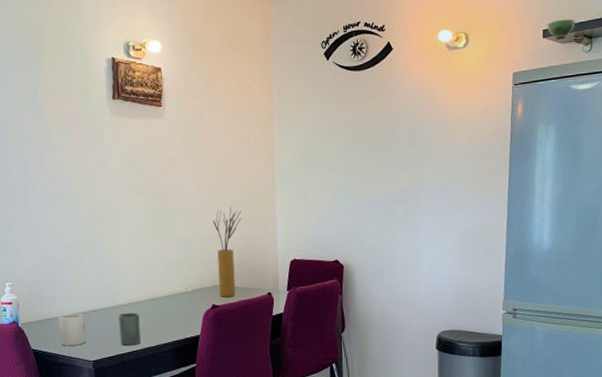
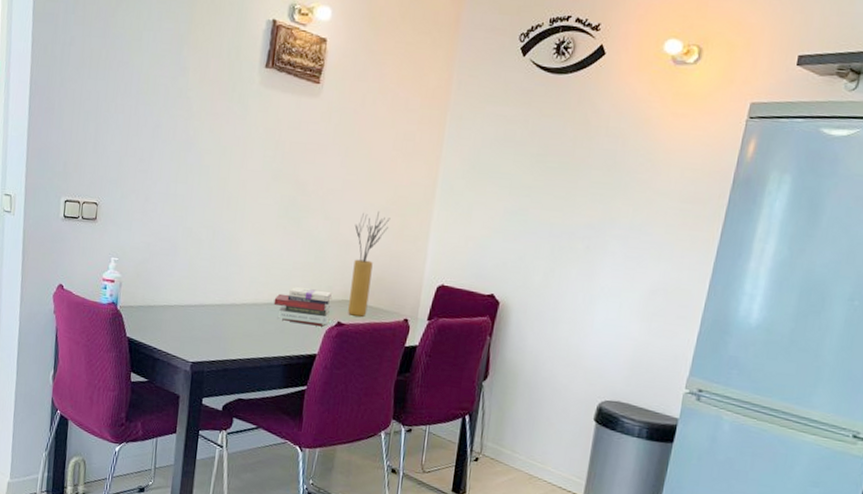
mug: present [58,313,86,346] -> none [159,303,191,342]
cup: present [119,312,142,346] -> none [225,313,252,353]
books: none [155,280,206,312] -> present [273,287,333,327]
bowl: present [547,19,576,40] -> none [804,45,844,71]

